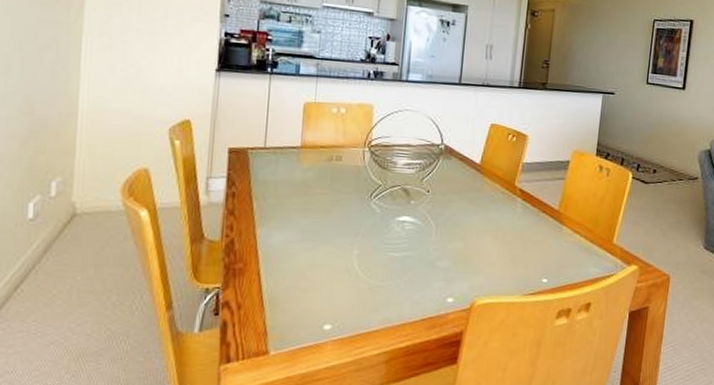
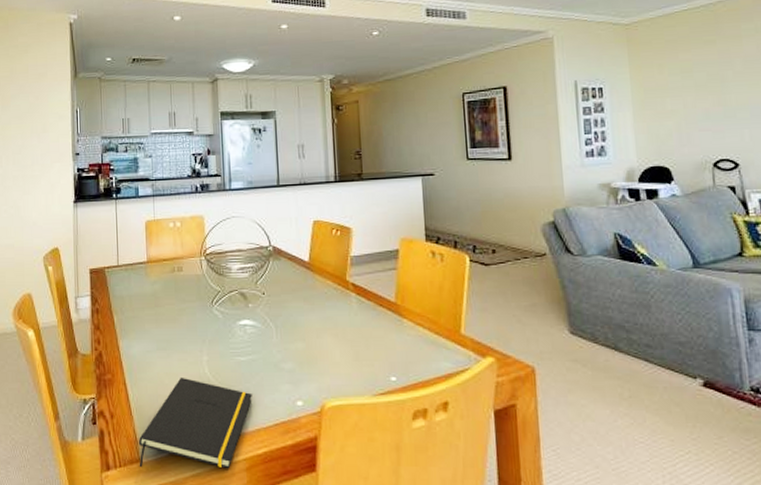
notepad: none [265,269,402,362] -> present [139,377,252,469]

